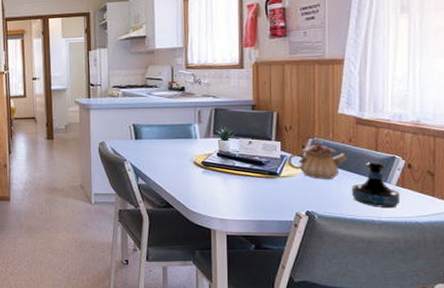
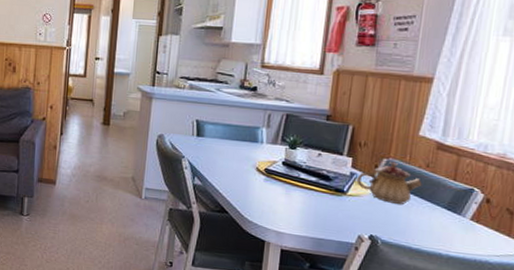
tequila bottle: present [352,161,401,208] -> none [421,190,474,244]

